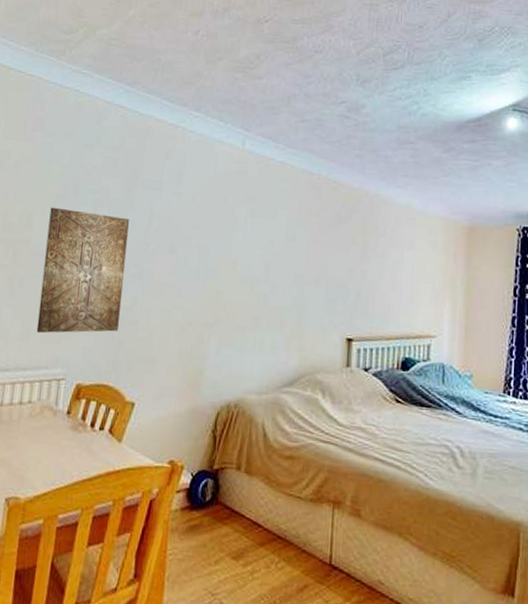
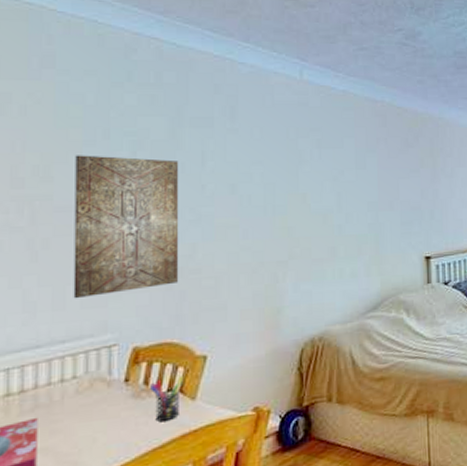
pen holder: none [85,417,113,457] -> present [149,376,182,421]

